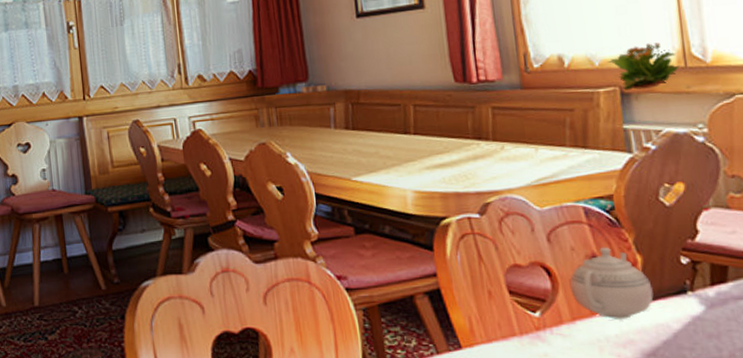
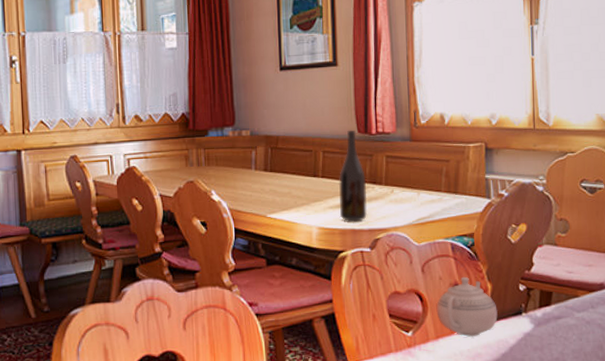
wine bottle: none [434,79,473,183] -> present [338,130,367,221]
potted flower: present [608,42,681,90] -> none [478,107,531,146]

